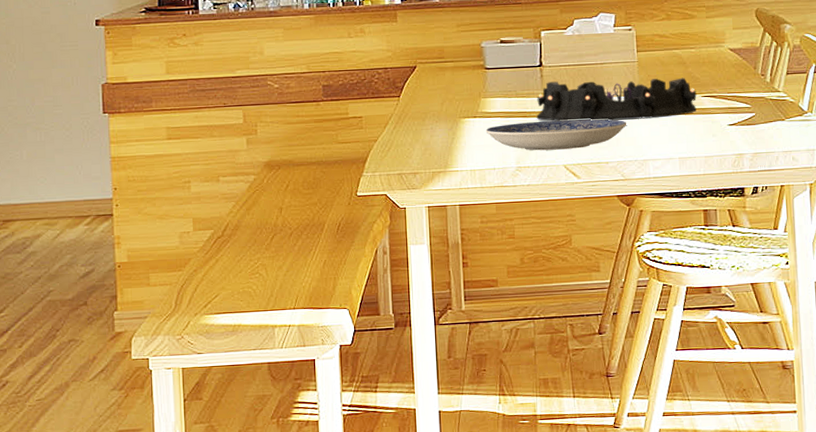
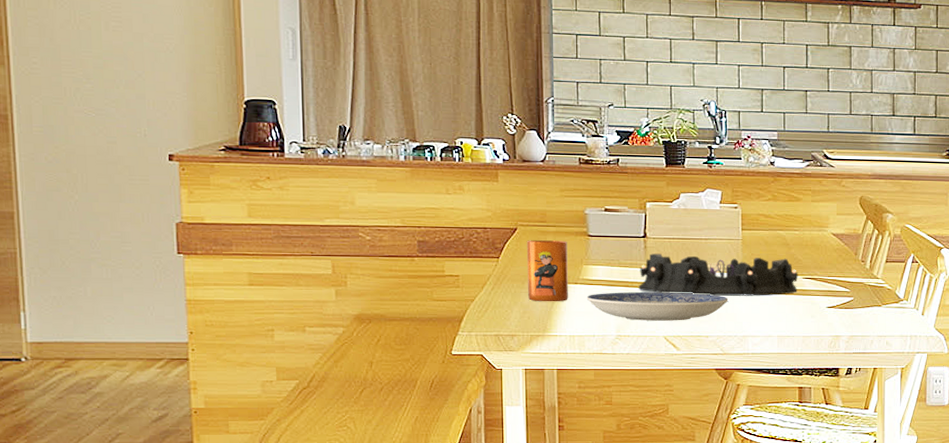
mug: none [425,75,468,138] -> present [526,240,568,302]

